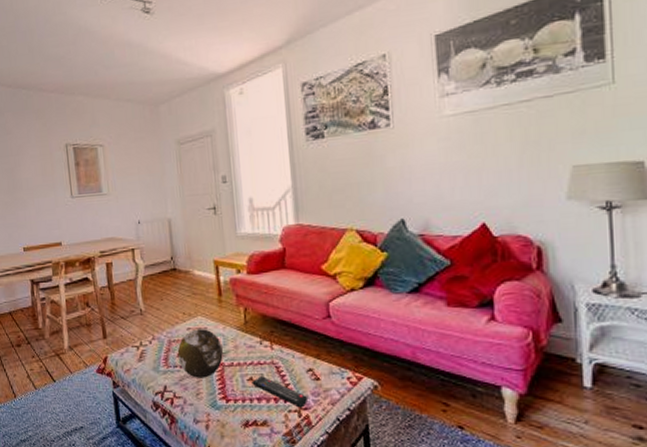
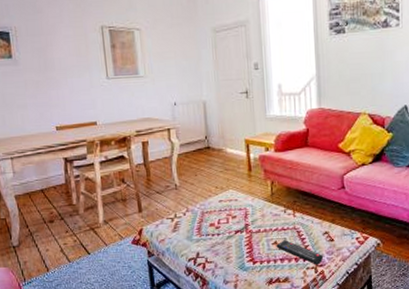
decorative orb: present [177,329,223,378] -> none [209,201,251,245]

